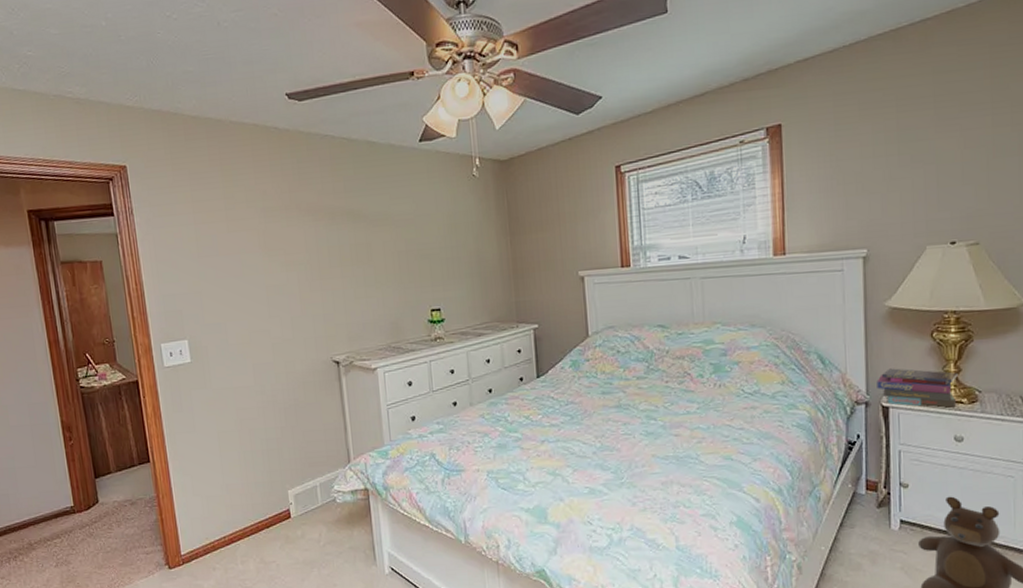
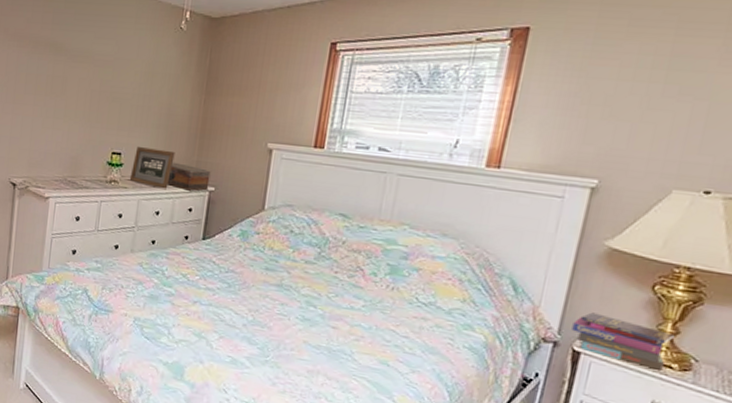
picture frame: none [453,296,494,336] -> present [129,146,175,189]
decorative box: none [491,307,532,333] -> present [167,162,211,191]

